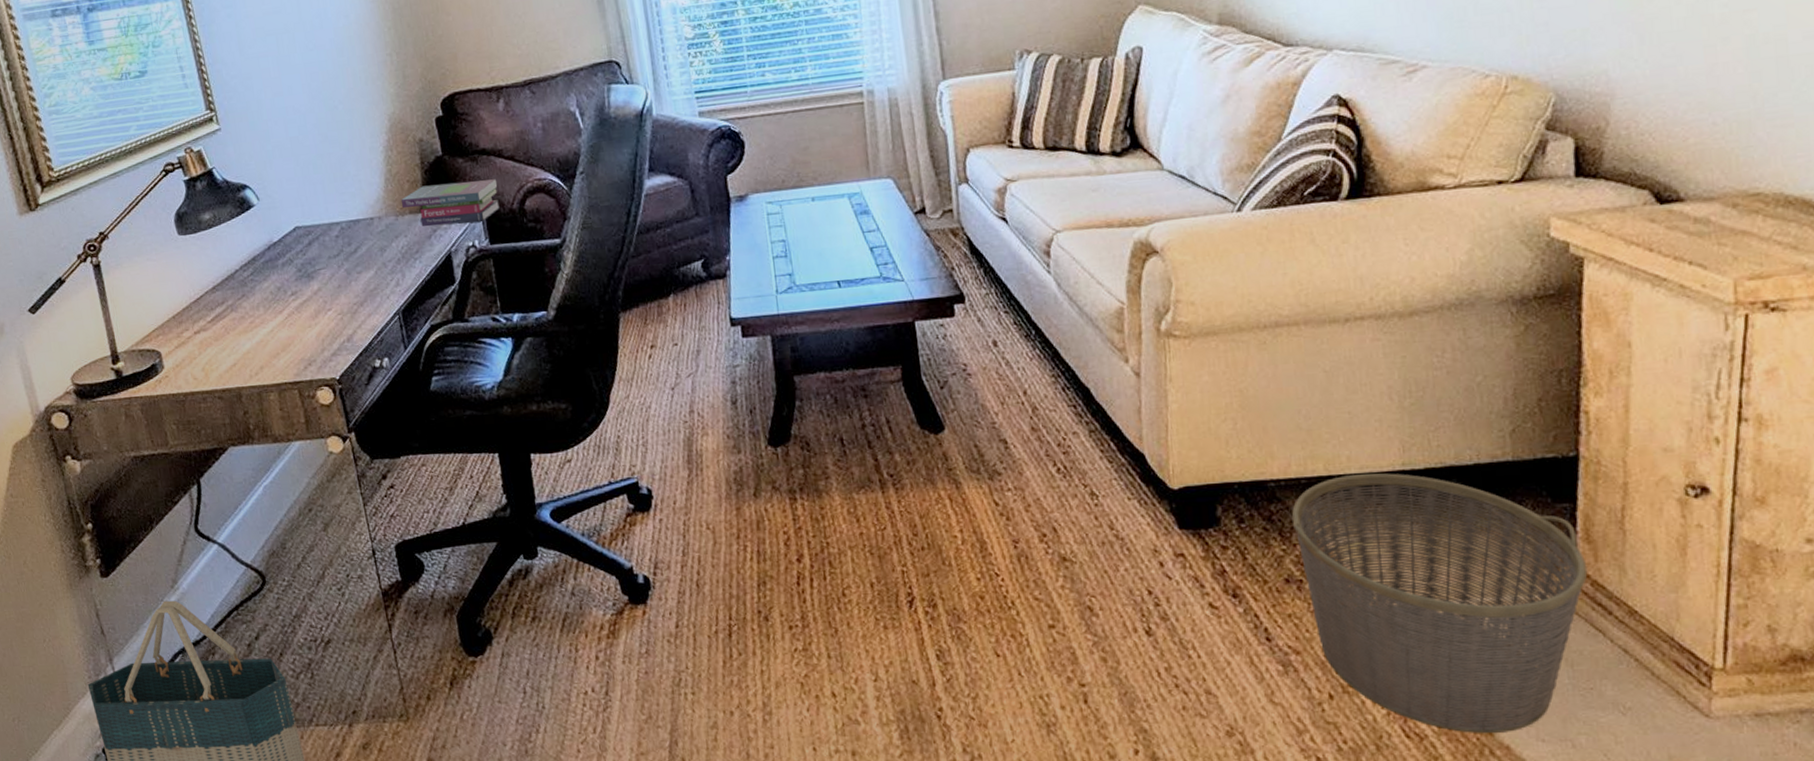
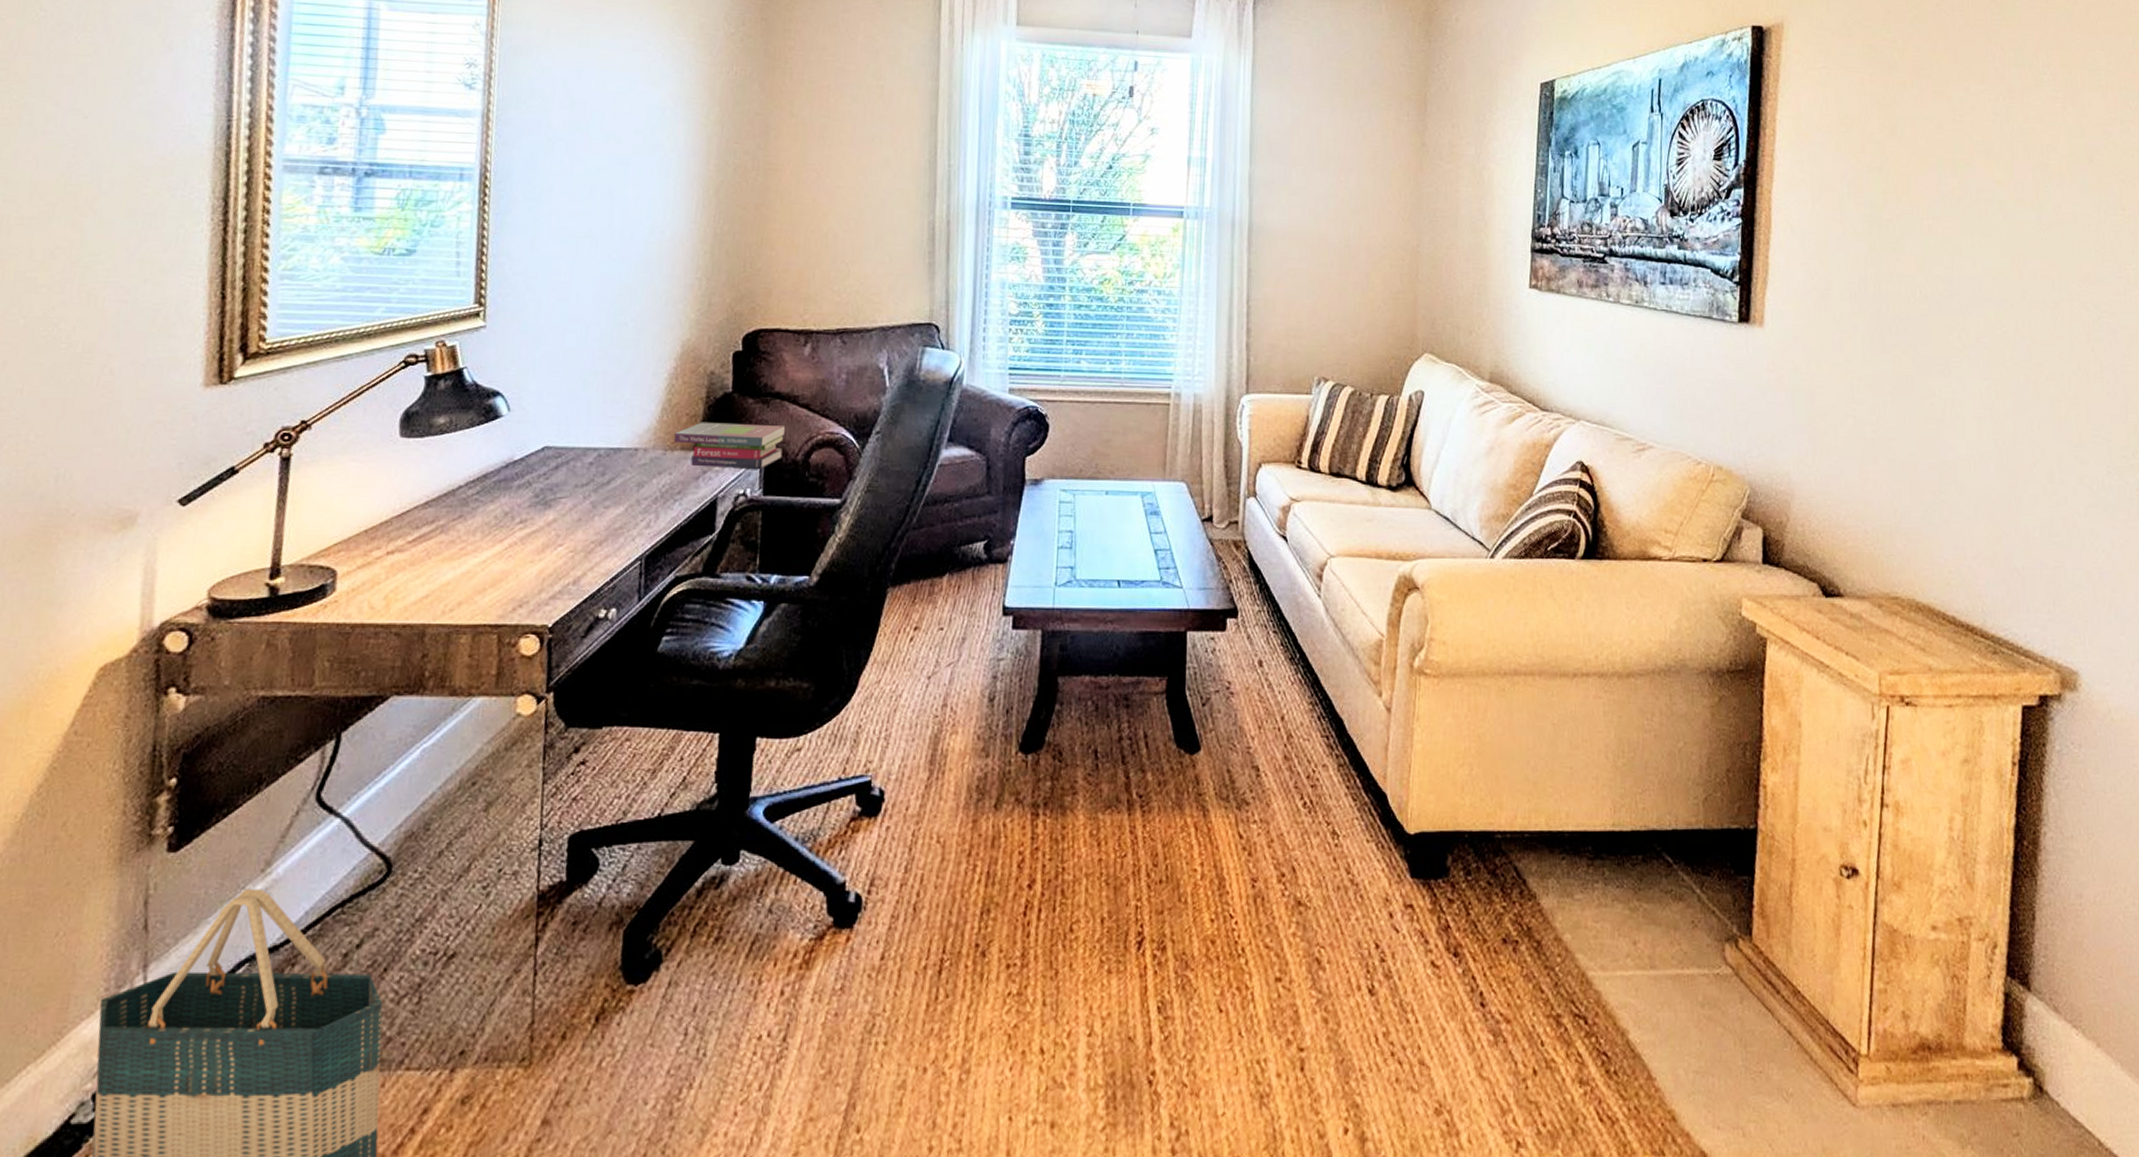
basket: present [1291,473,1588,734] -> none [1513,831,1761,1119]

